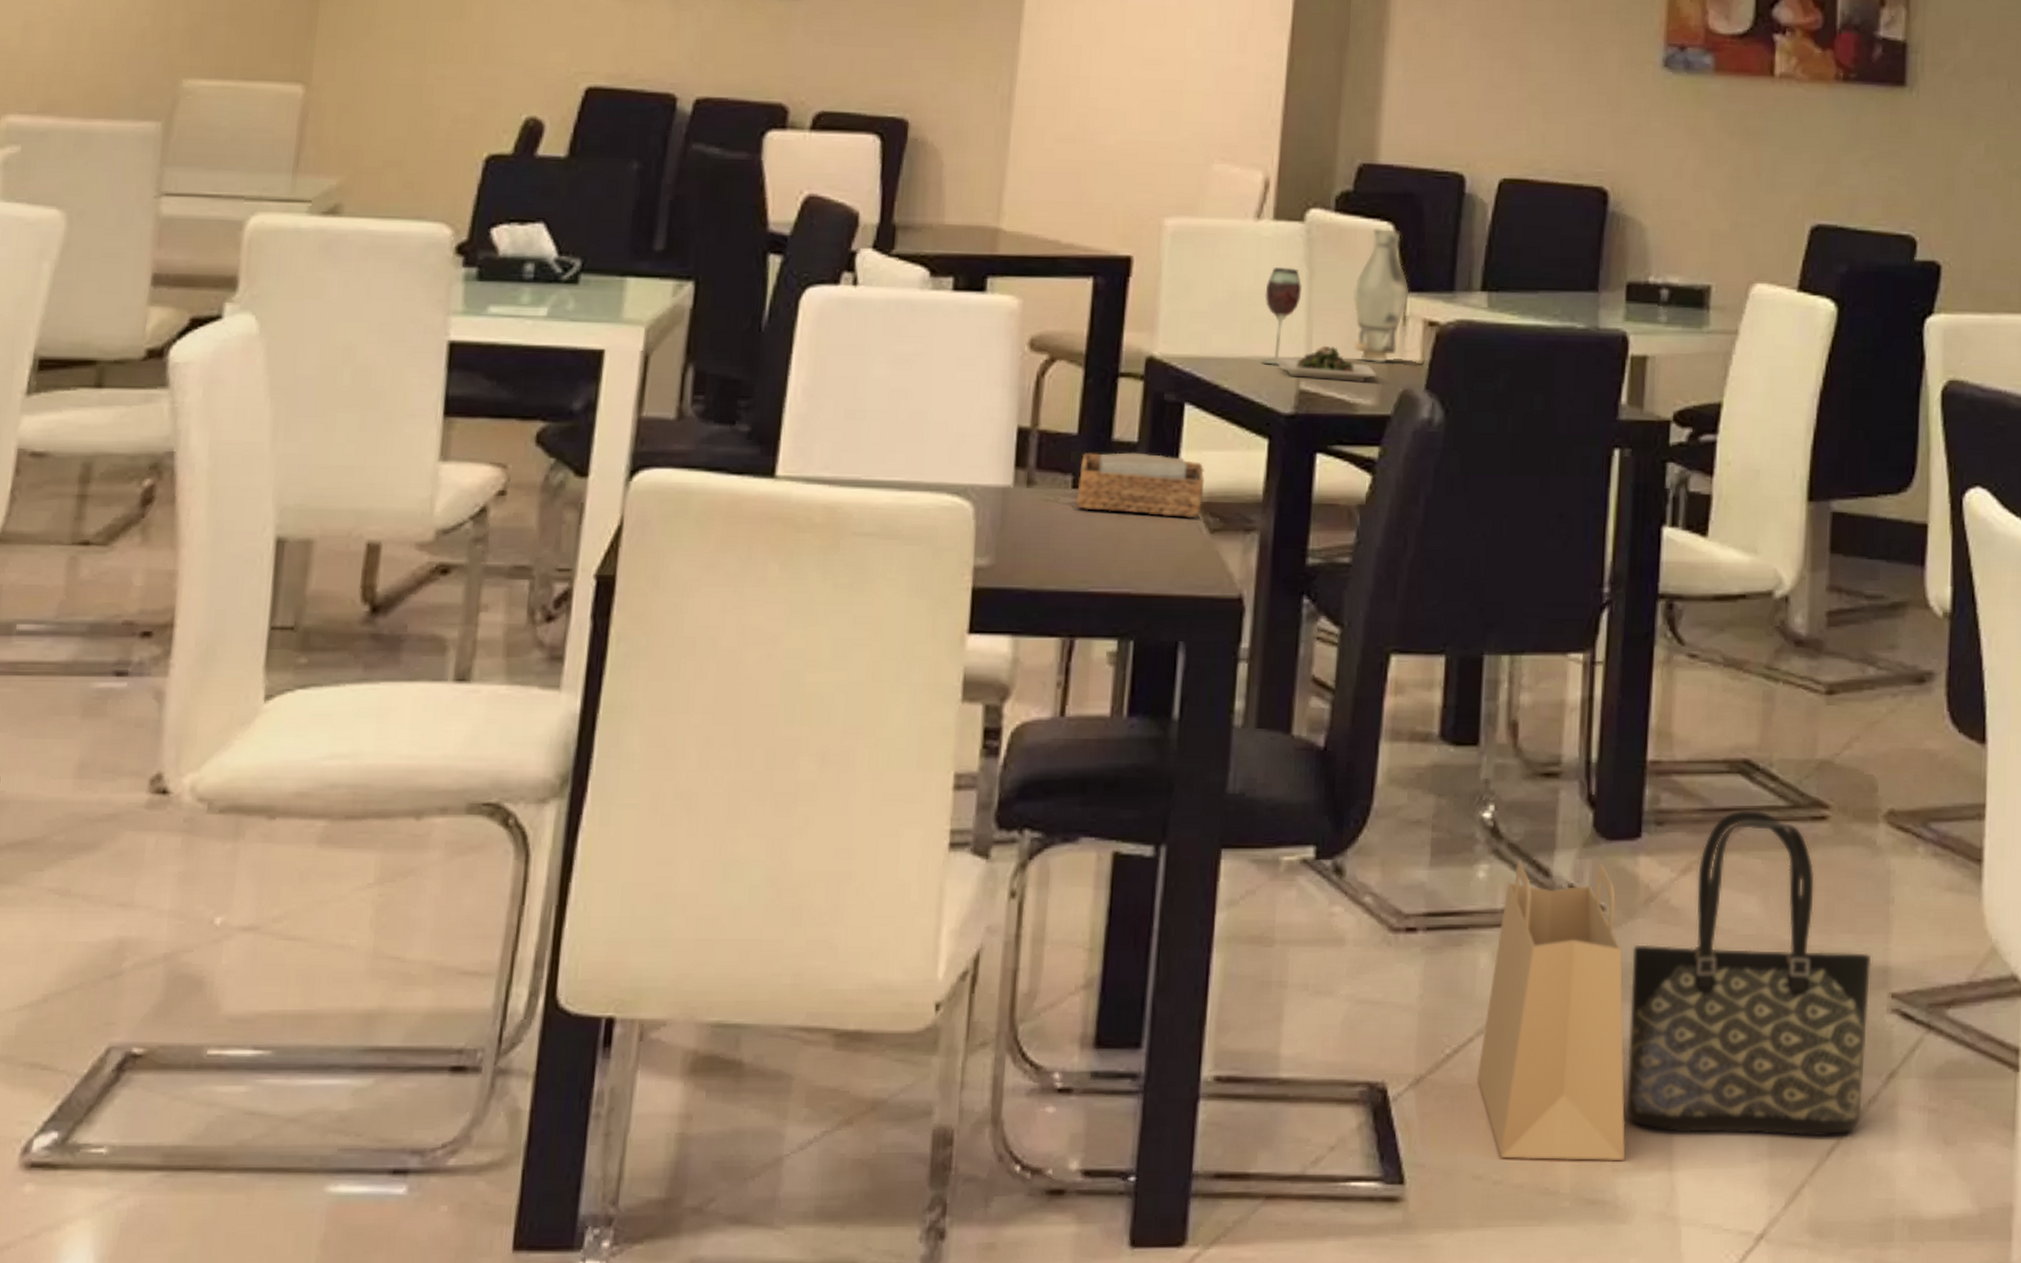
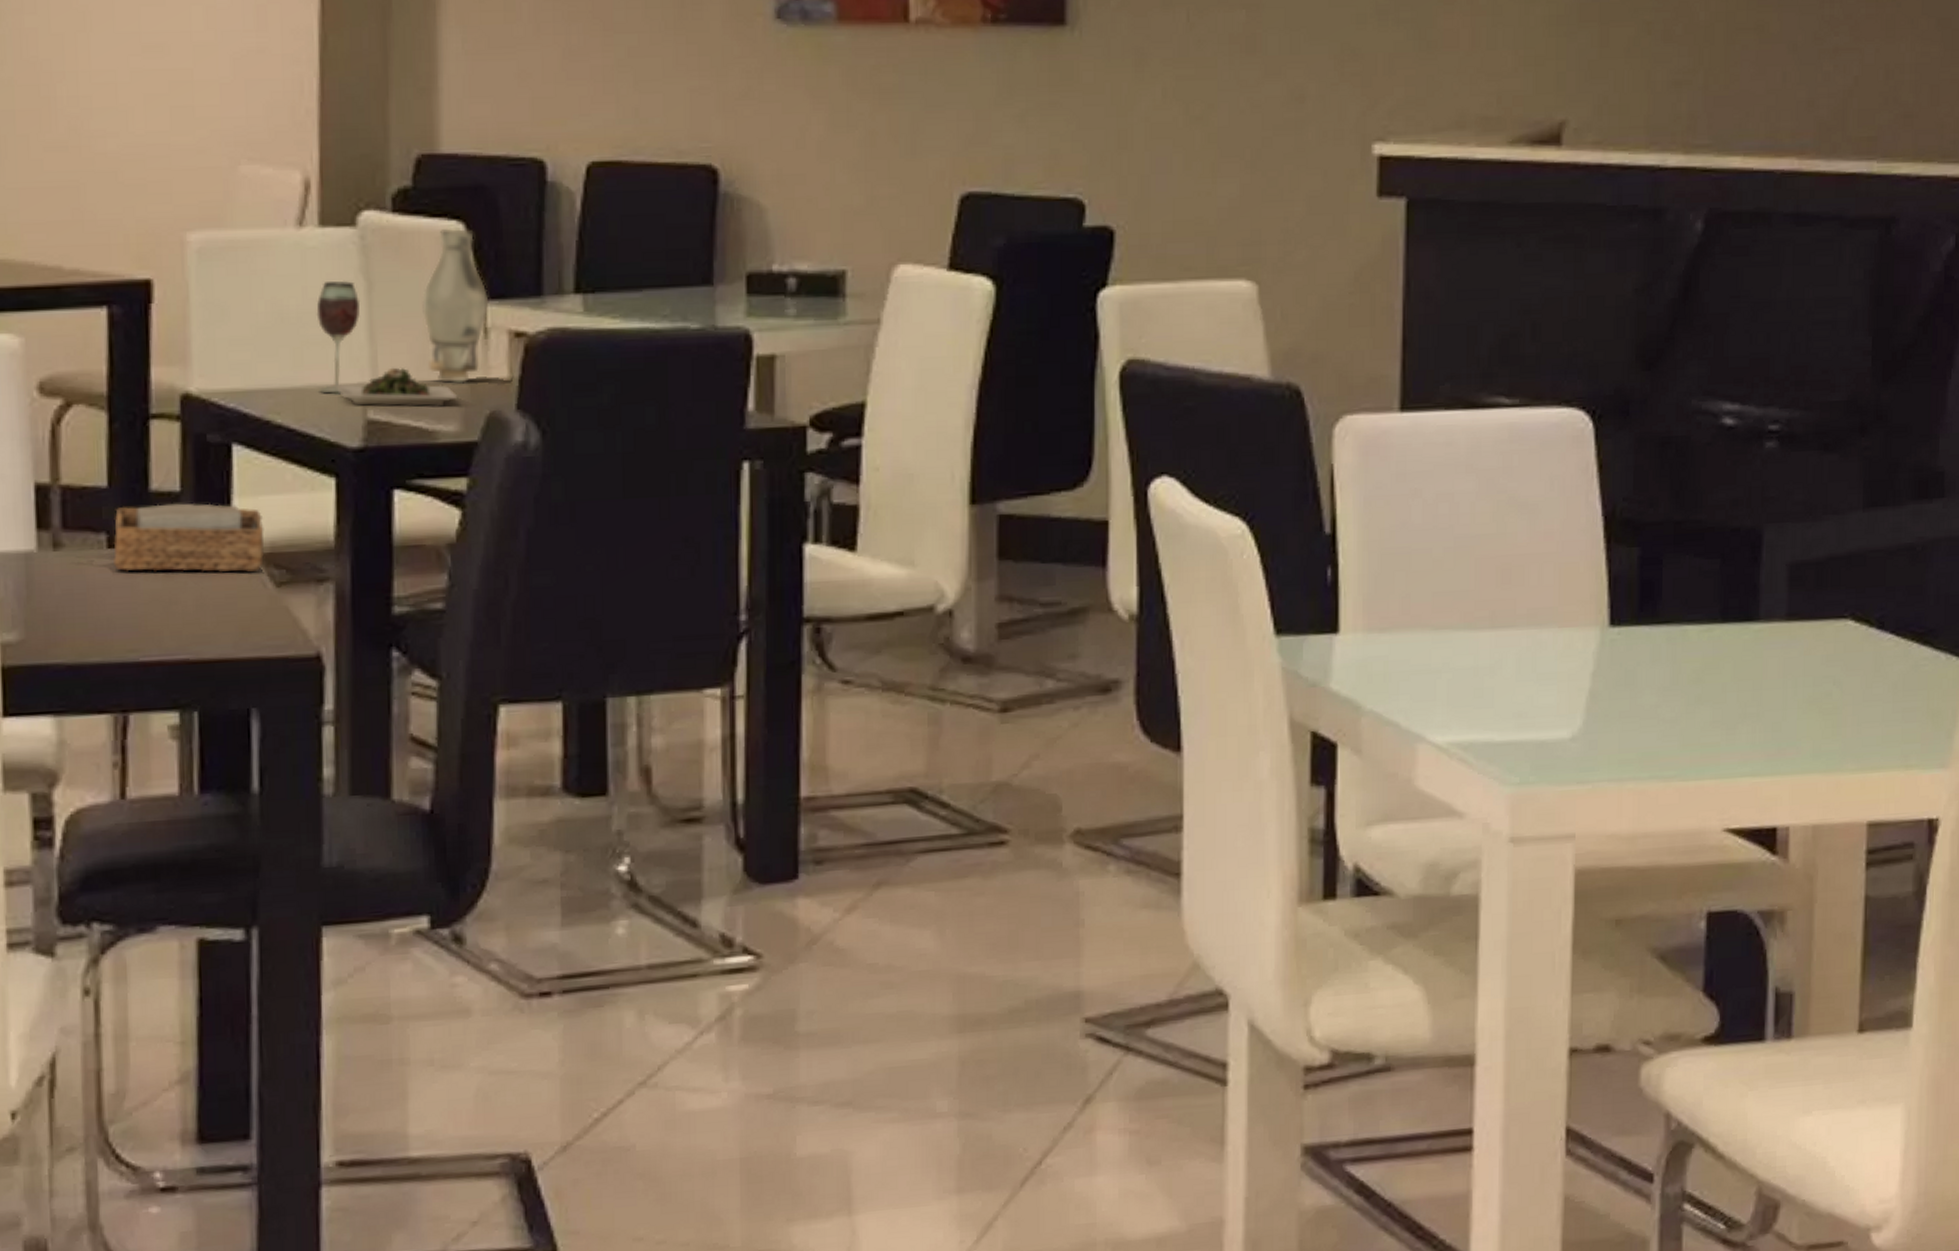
shopping bag: present [1477,861,1626,1162] -> none [630,909,800,1218]
tote bag: present [1625,810,1872,1134] -> none [796,840,1062,1175]

